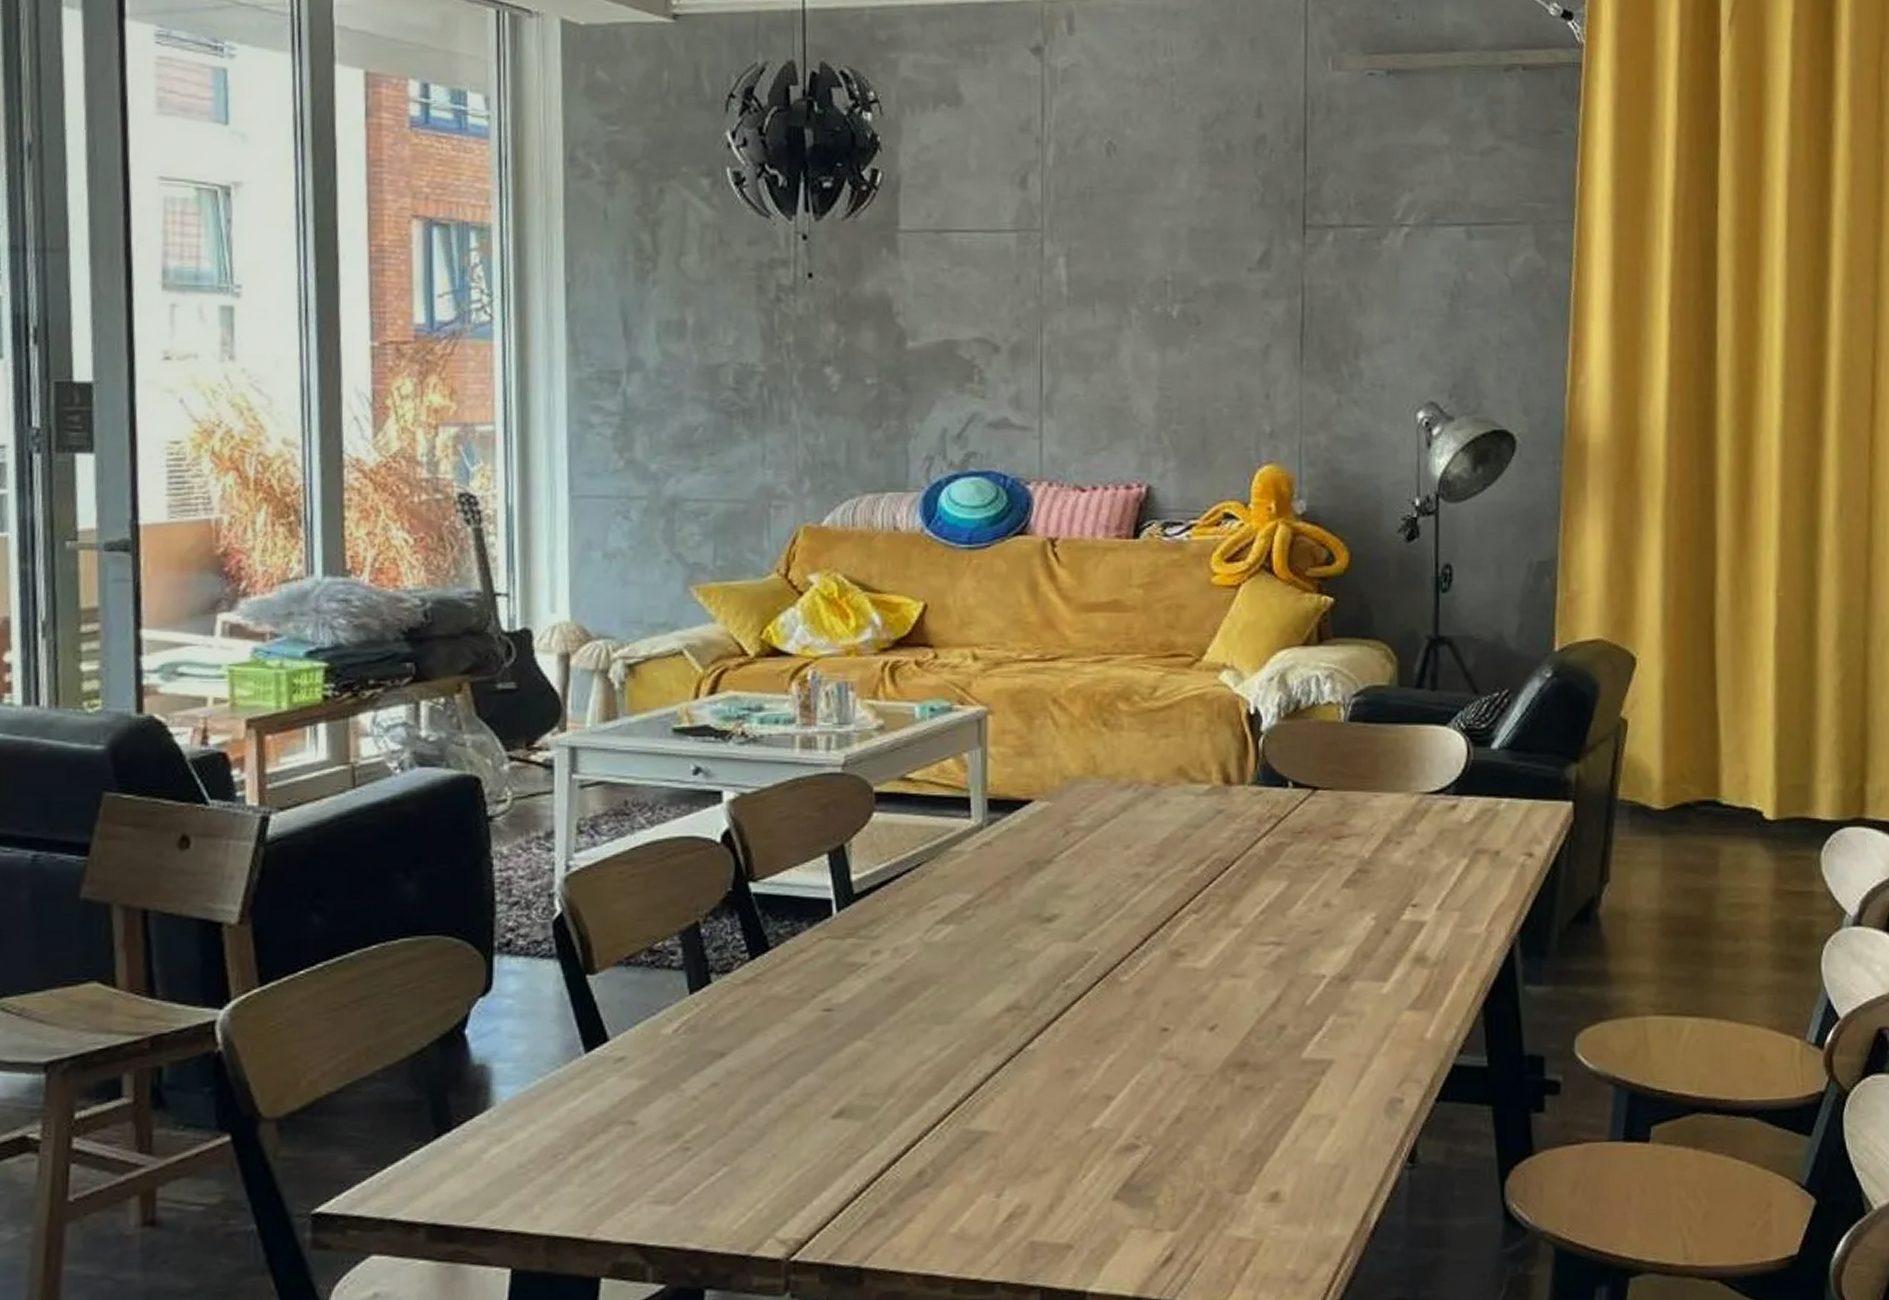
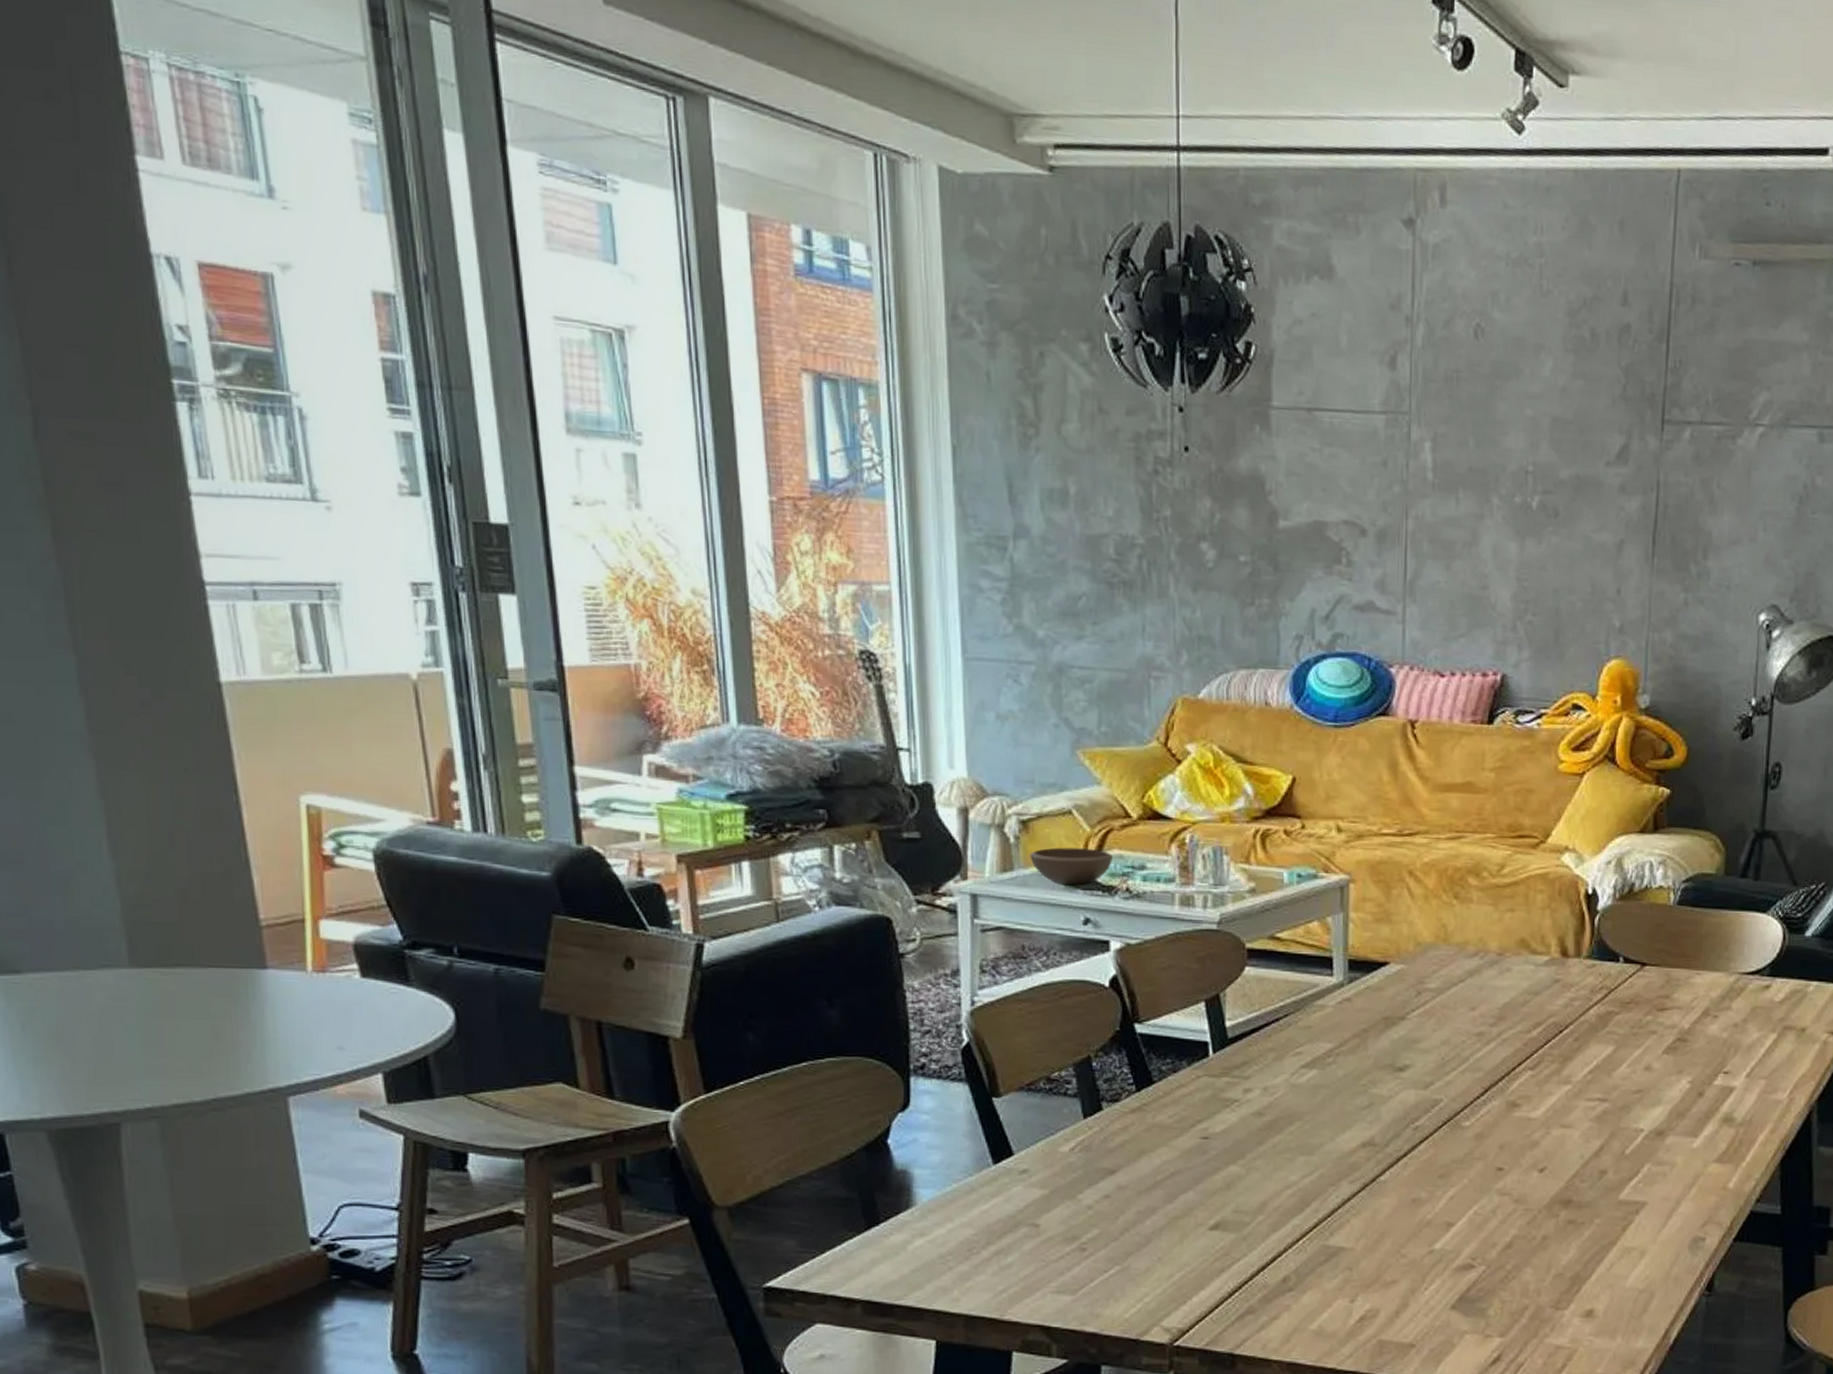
bowl: none [636,691,728,733] -> present [1030,847,1114,886]

